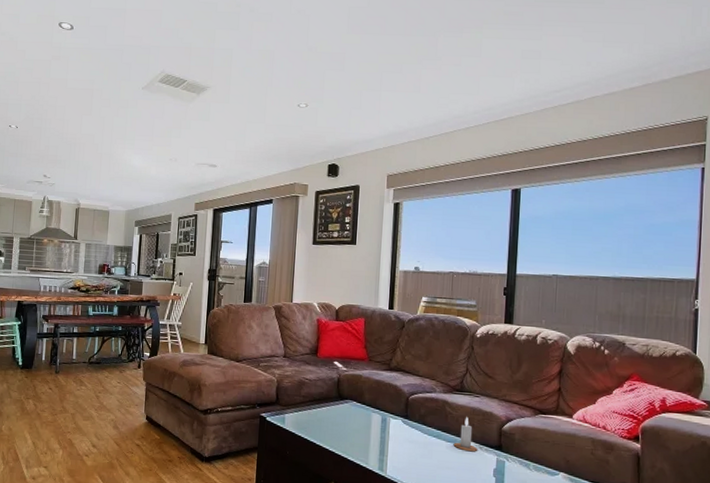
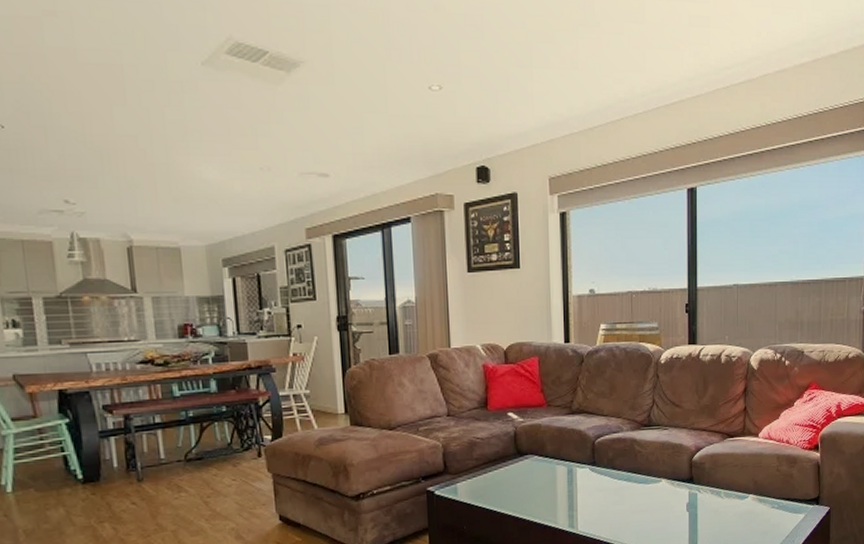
candle: present [453,417,478,452] -> none [645,453,670,490]

